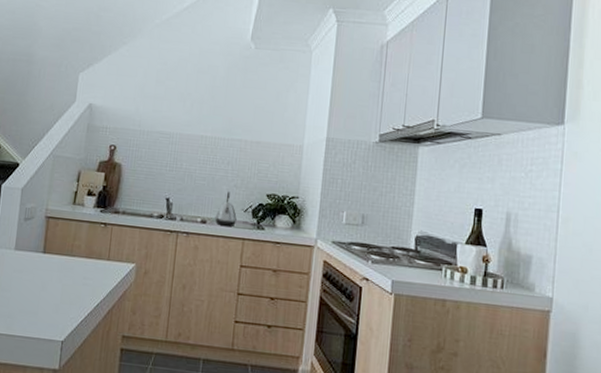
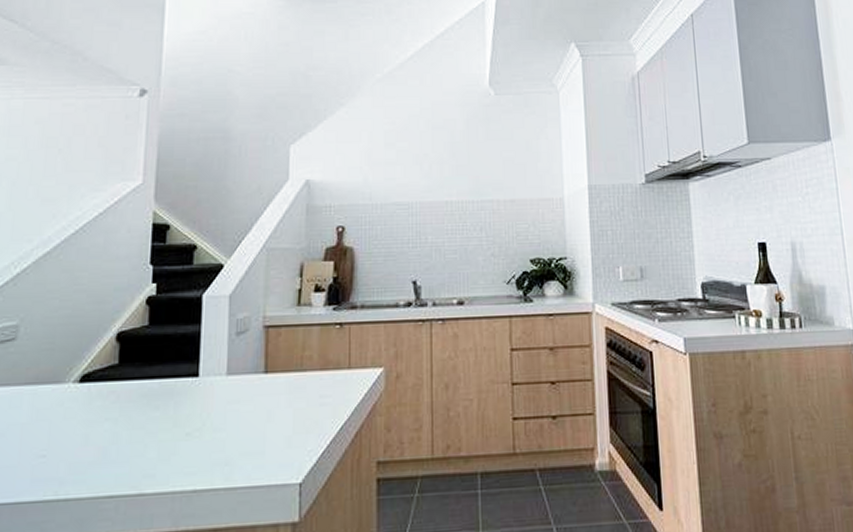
kettle: present [215,191,237,226] -> none [473,262,499,304]

